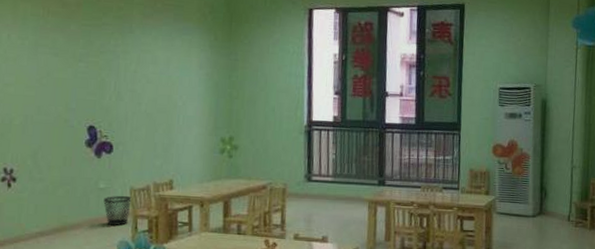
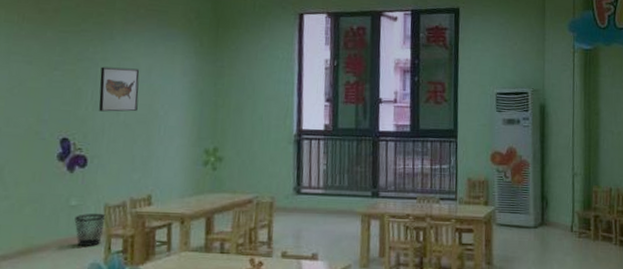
wall art: none [121,59,159,102] -> present [98,66,140,112]

